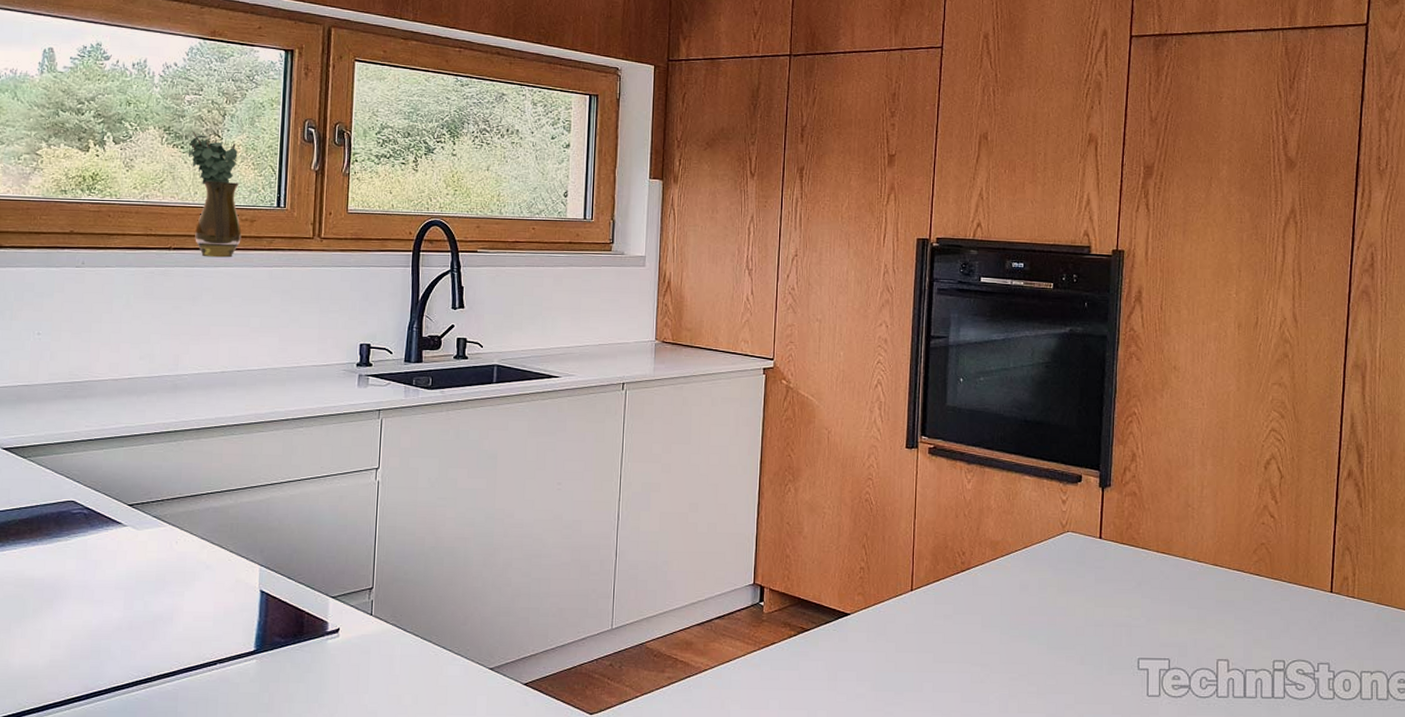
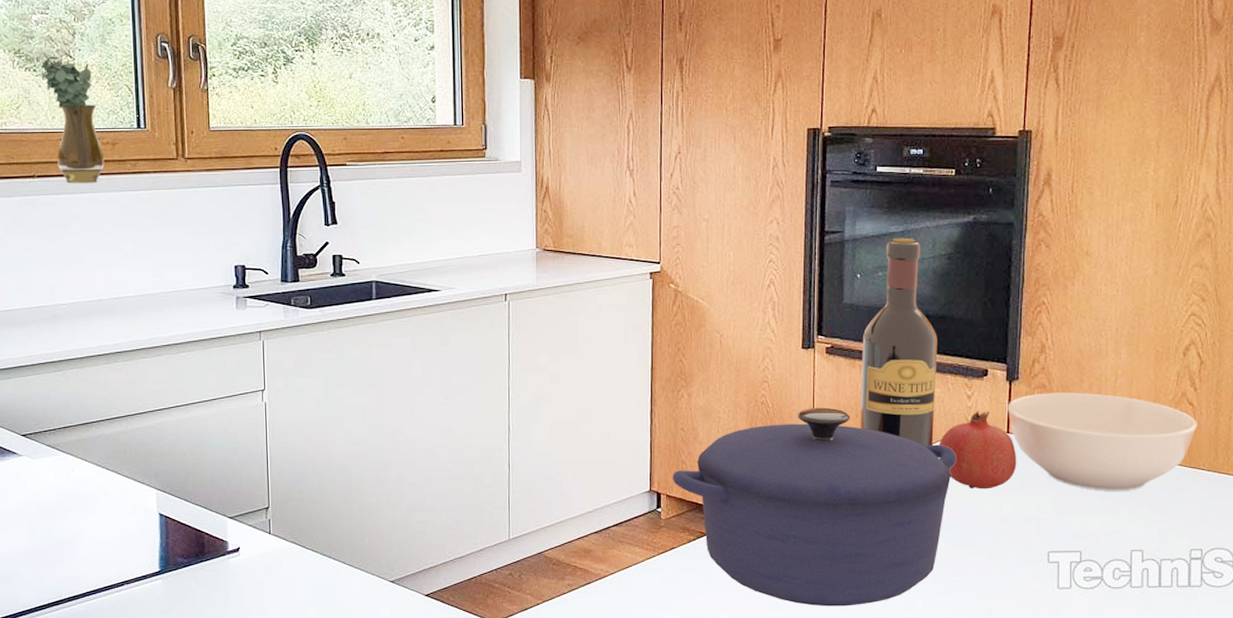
cooking pot: none [776,506,1052,708] -> present [673,407,957,607]
wine bottle: none [959,345,1035,549] -> present [860,238,937,447]
fruit: none [1034,516,1109,594] -> present [939,411,1017,490]
bowl: none [1099,500,1278,600] -> present [1006,392,1197,491]

